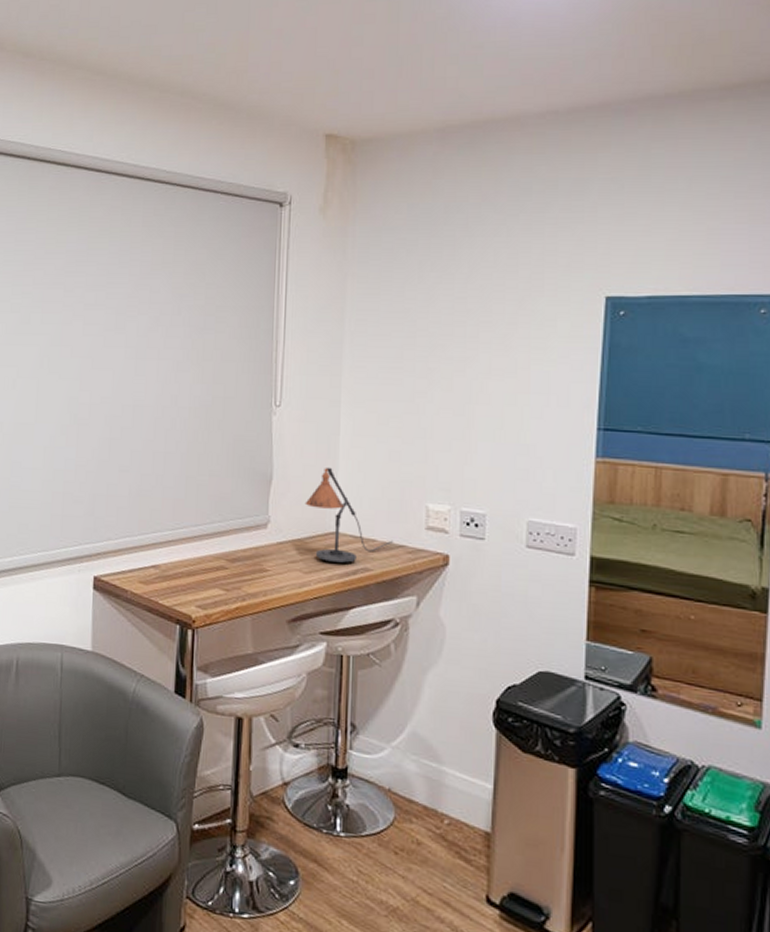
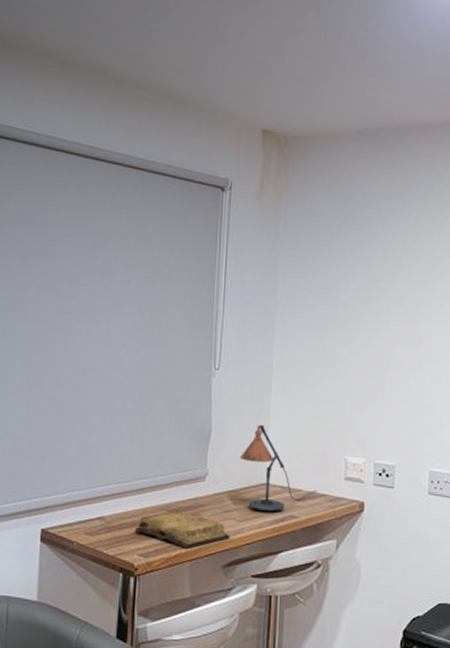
diary: none [192,560,296,603] -> present [135,510,230,550]

